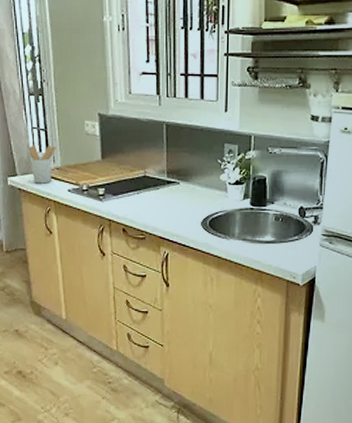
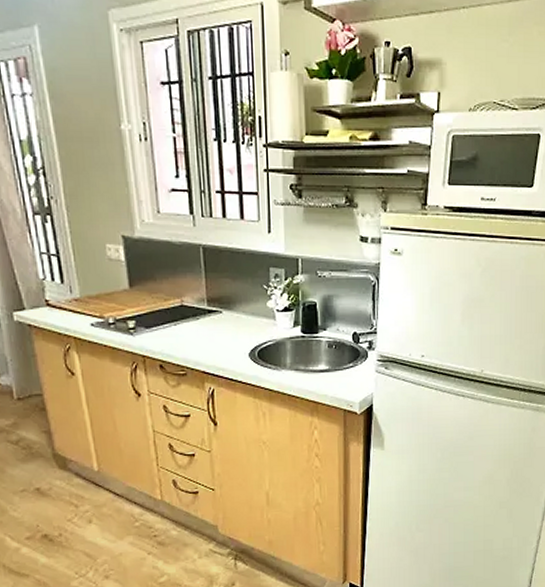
utensil holder: present [29,146,57,184] -> none [38,274,74,318]

